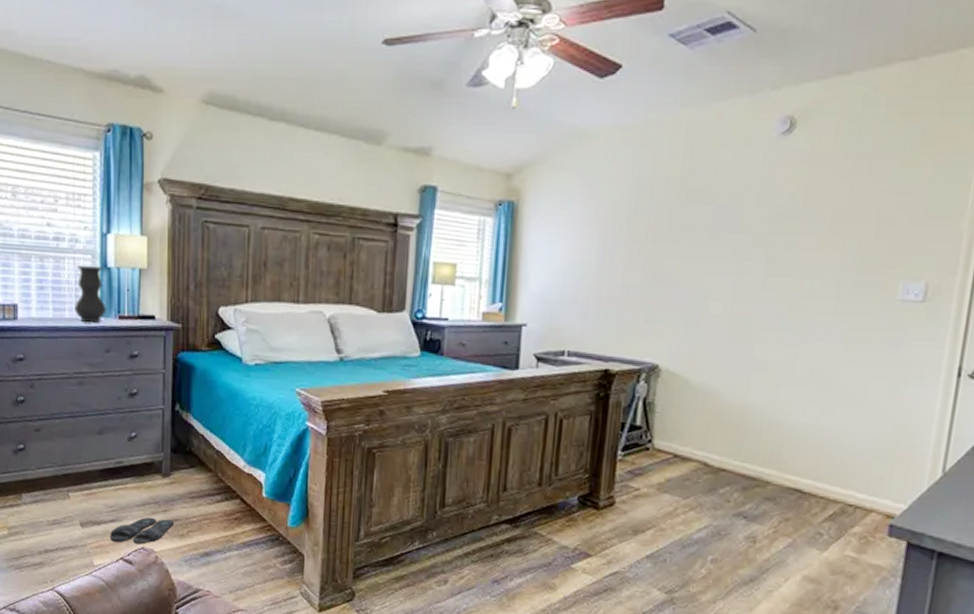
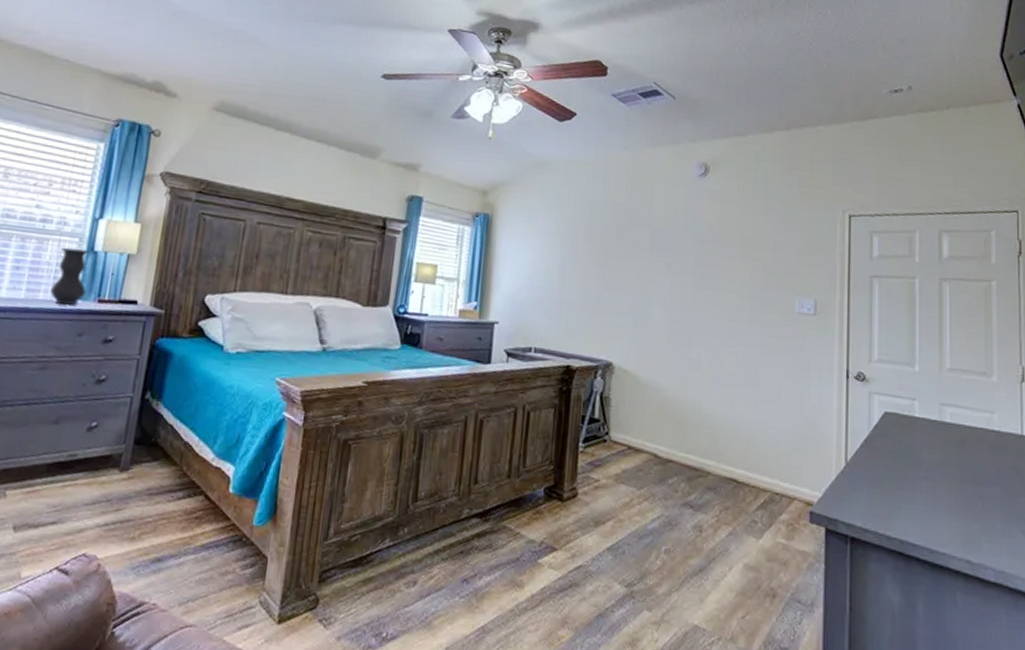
slippers: present [110,517,173,545] -> none [47,517,125,551]

